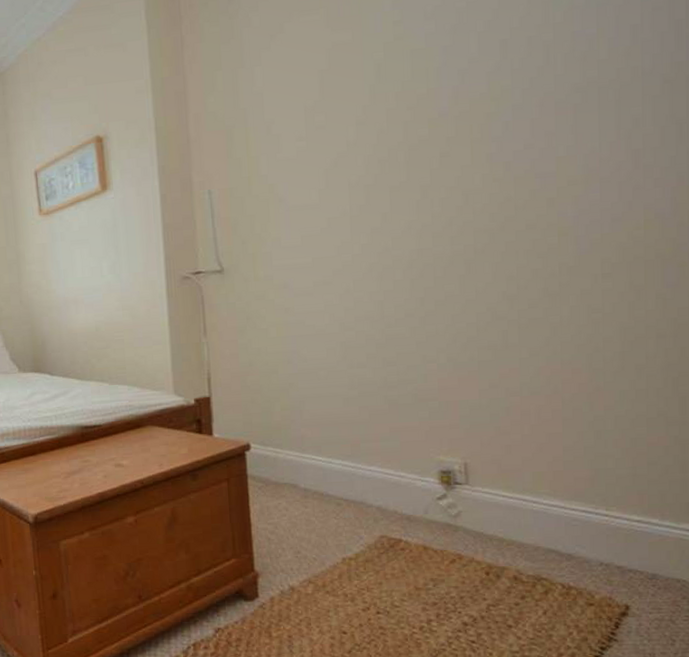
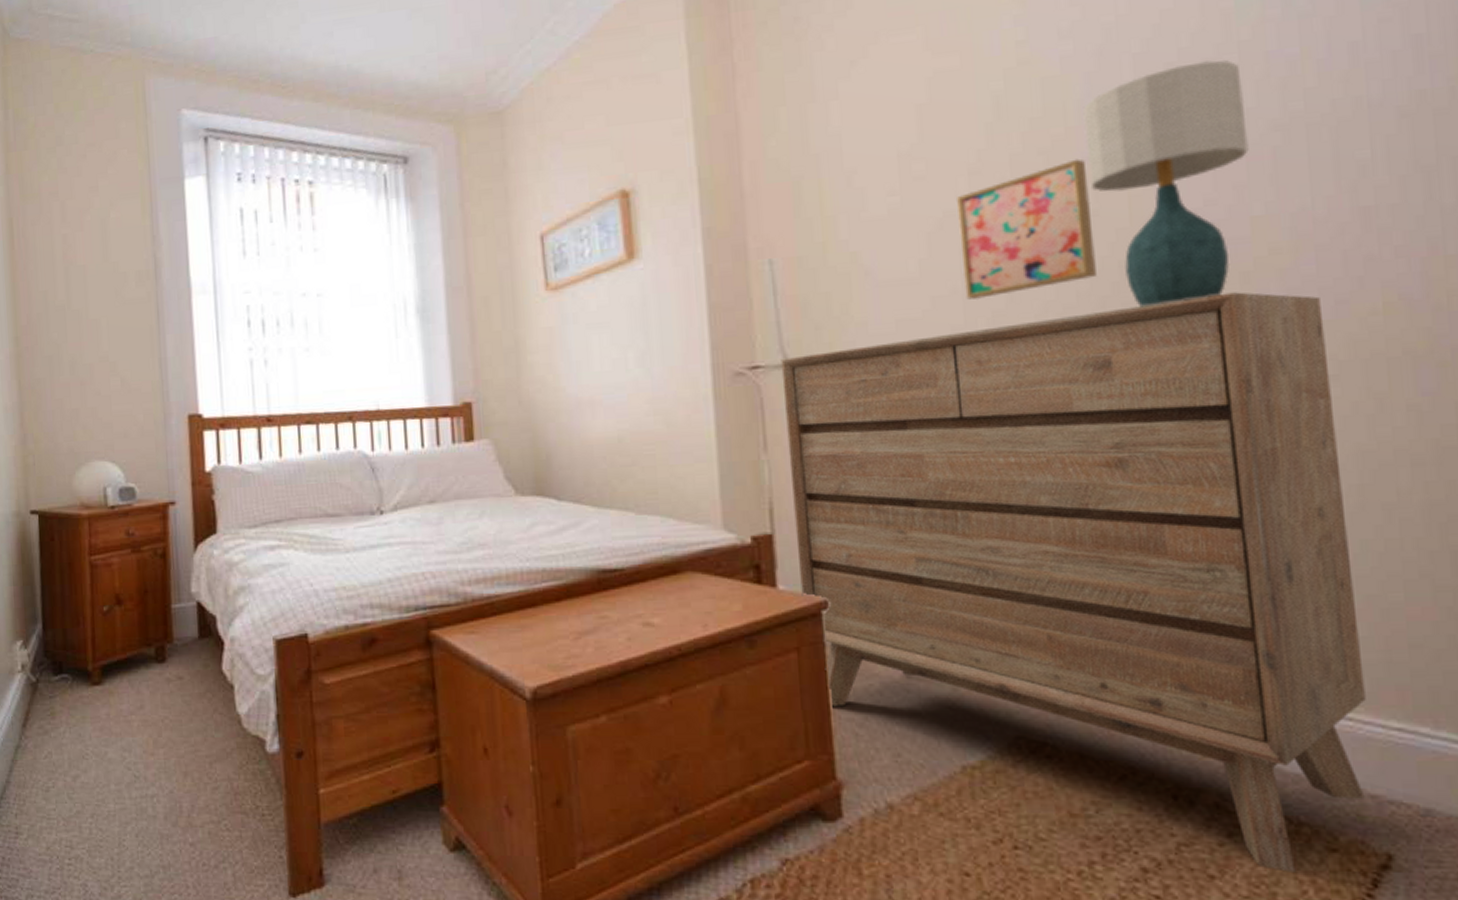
dresser: none [217,213,617,621] -> present [781,292,1366,872]
wall art: none [348,113,446,220] -> present [957,158,1097,300]
table lamp: none [440,37,557,225] -> present [1083,59,1249,308]

